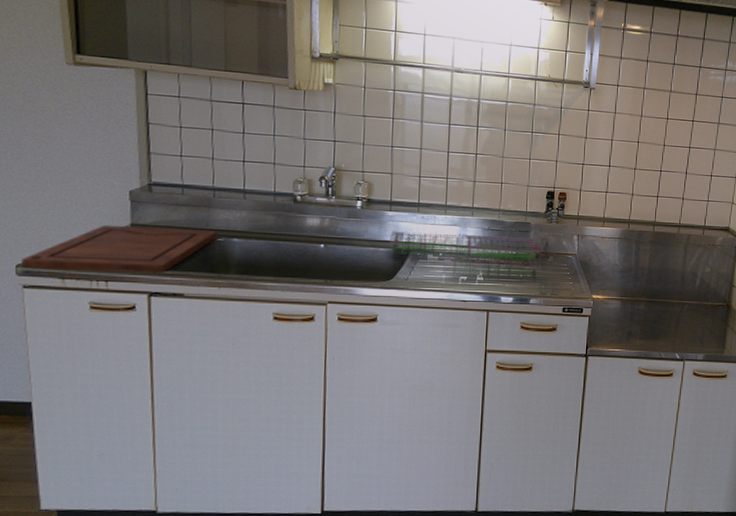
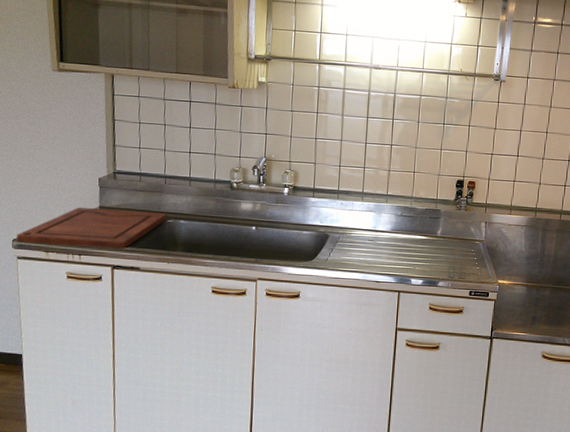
dish rack: present [388,231,557,281] -> none [311,216,465,265]

